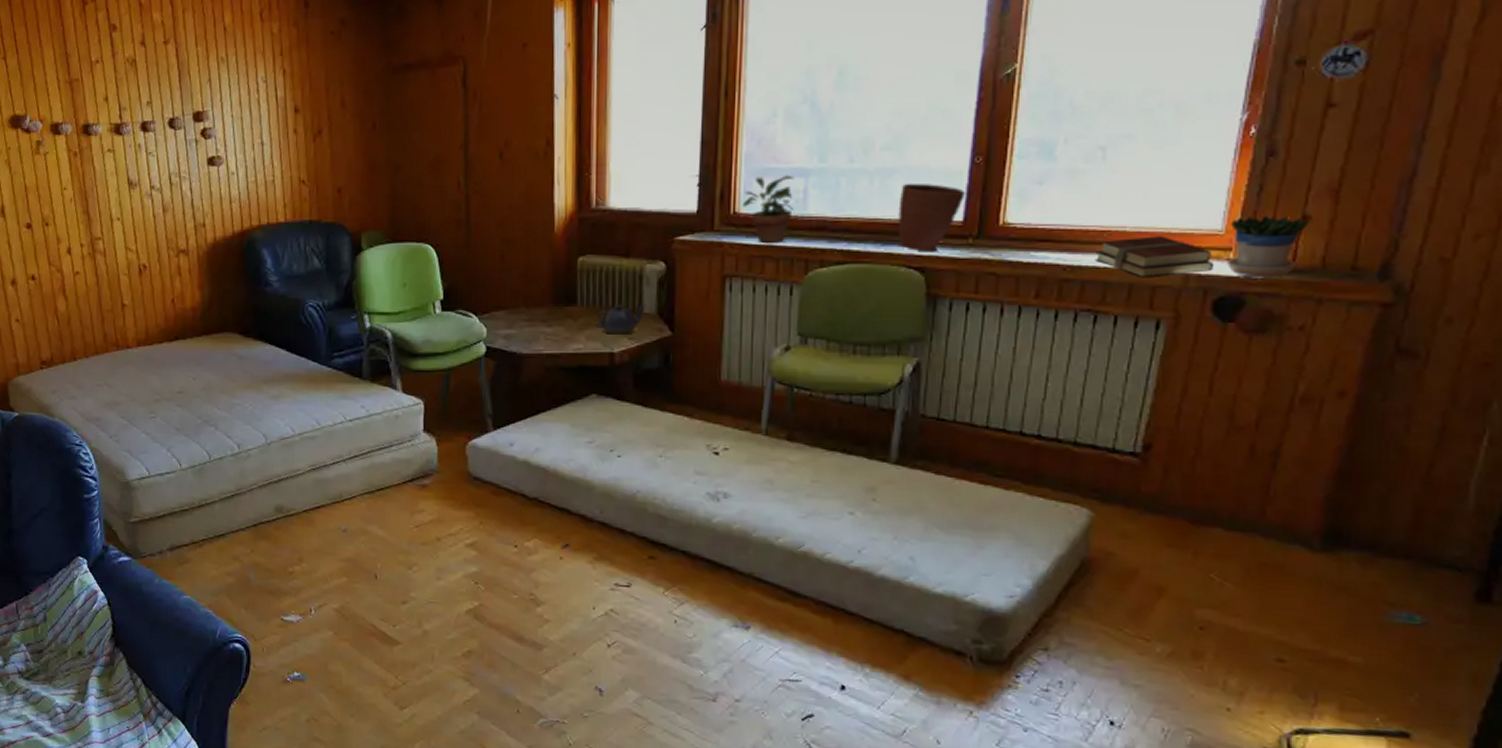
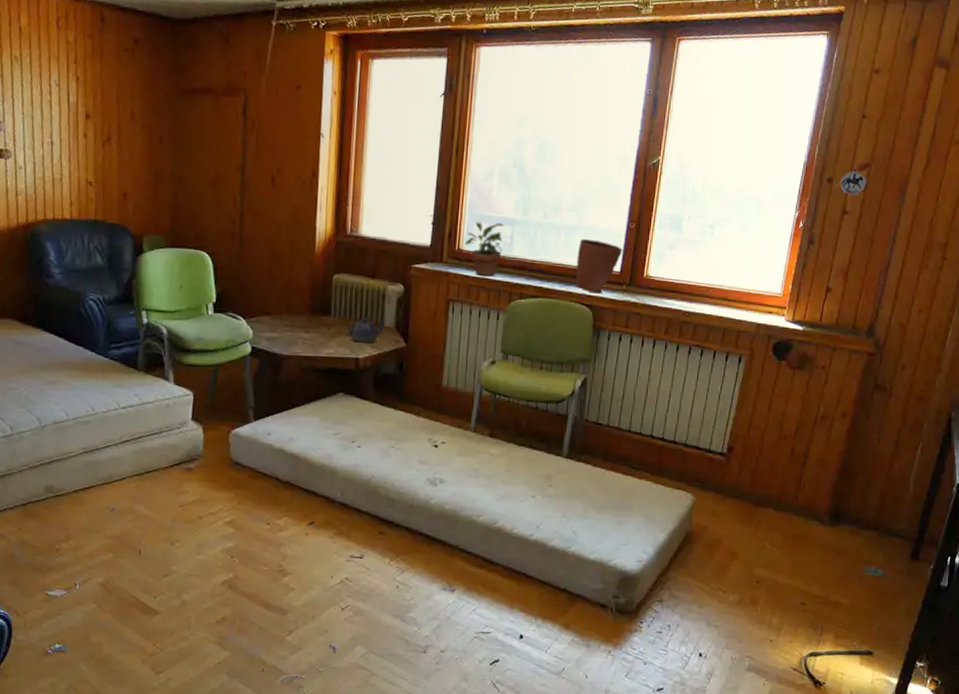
books: present [1094,236,1215,278] -> none [703,294,776,325]
flowerpot: present [1226,215,1310,278] -> none [782,285,831,331]

